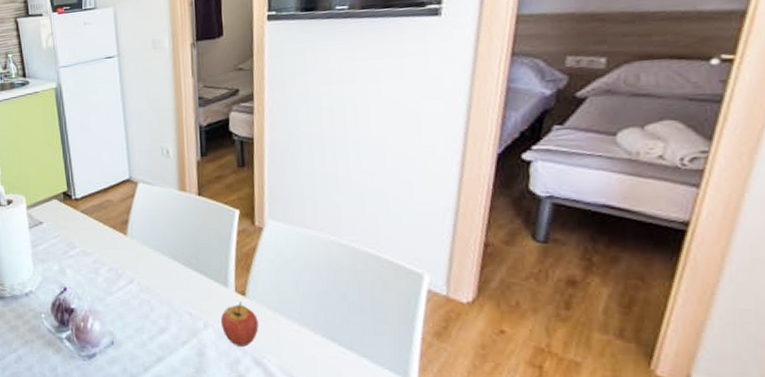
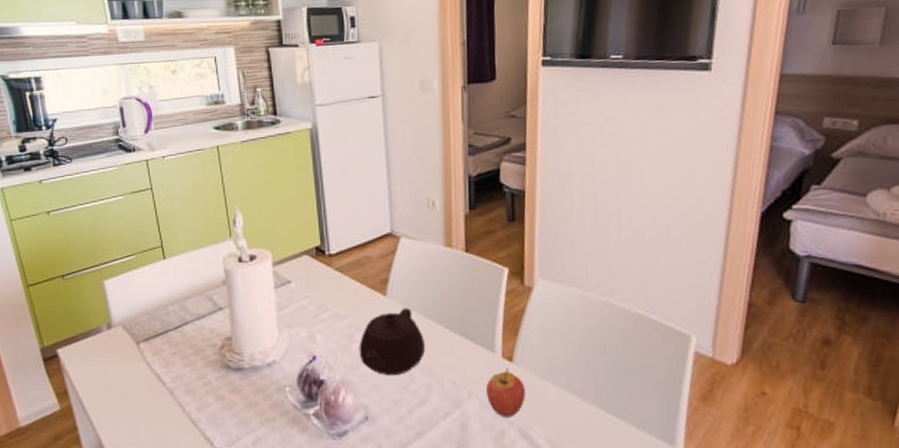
teapot: none [104,246,163,307] -> present [359,307,425,376]

